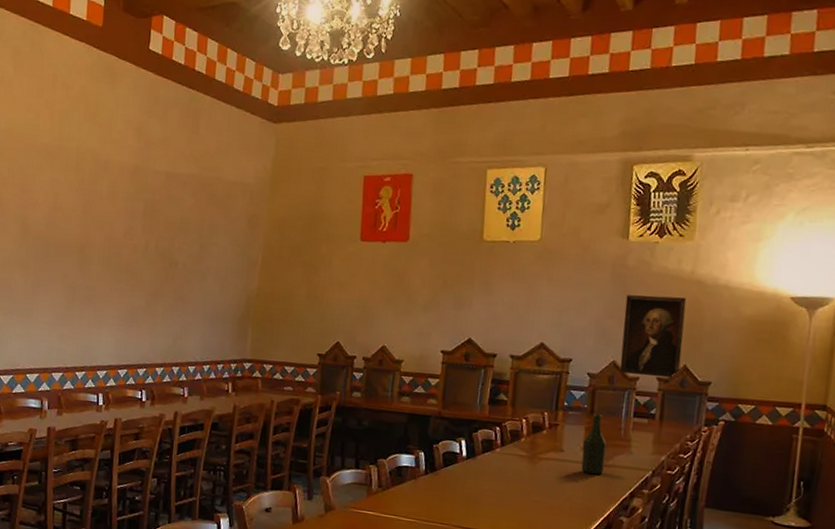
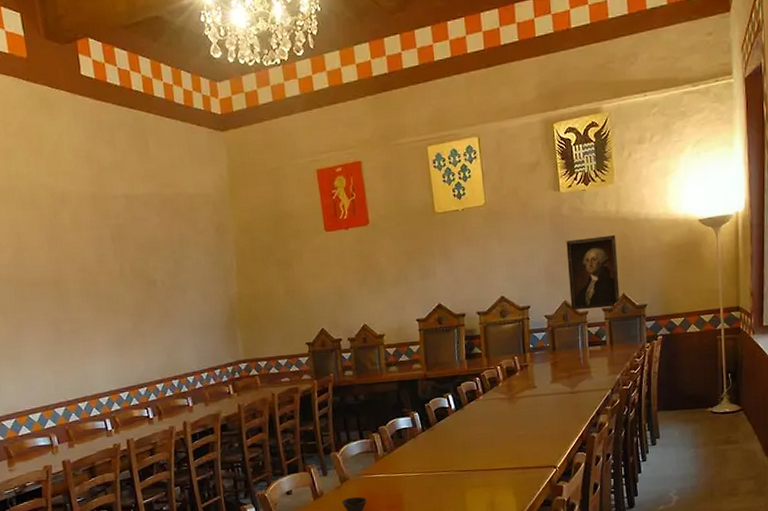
bottle: present [581,414,607,475] -> none [552,350,573,403]

